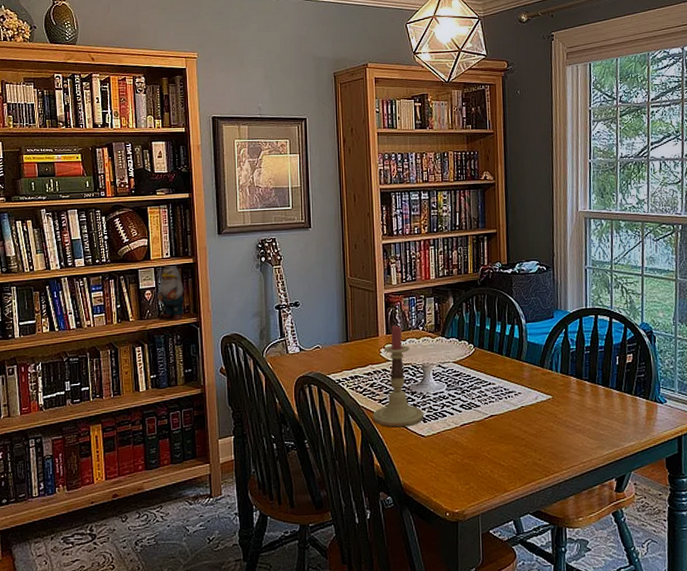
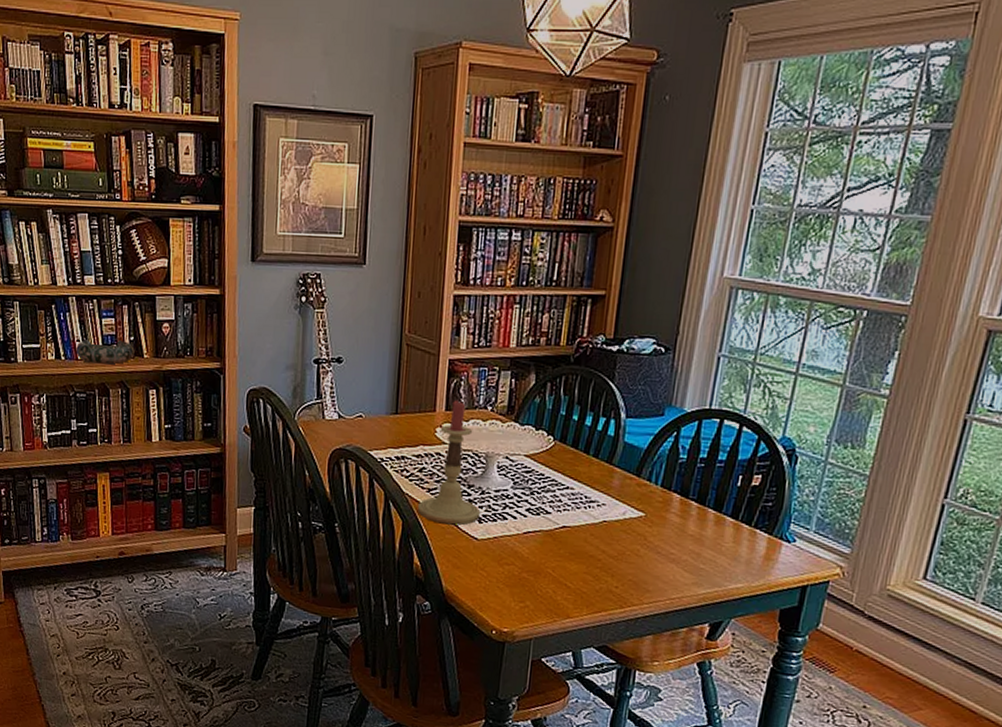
decorative bowl: none [68,308,121,331] -> present [76,338,135,364]
decorative figurine: present [157,264,184,320] -> none [175,292,207,363]

